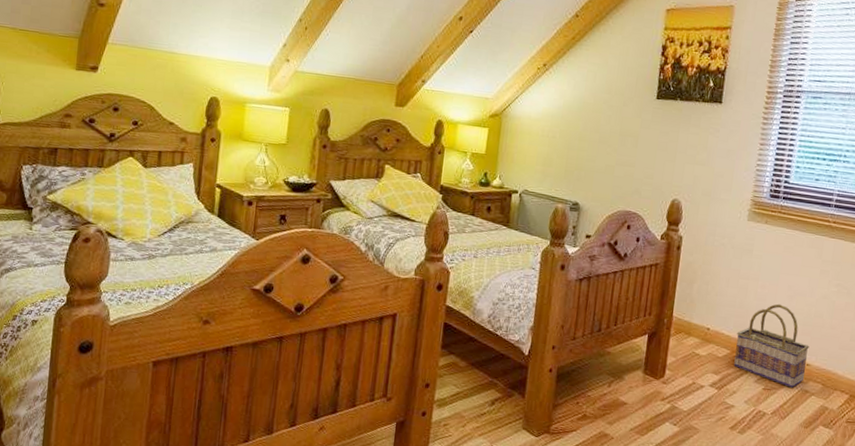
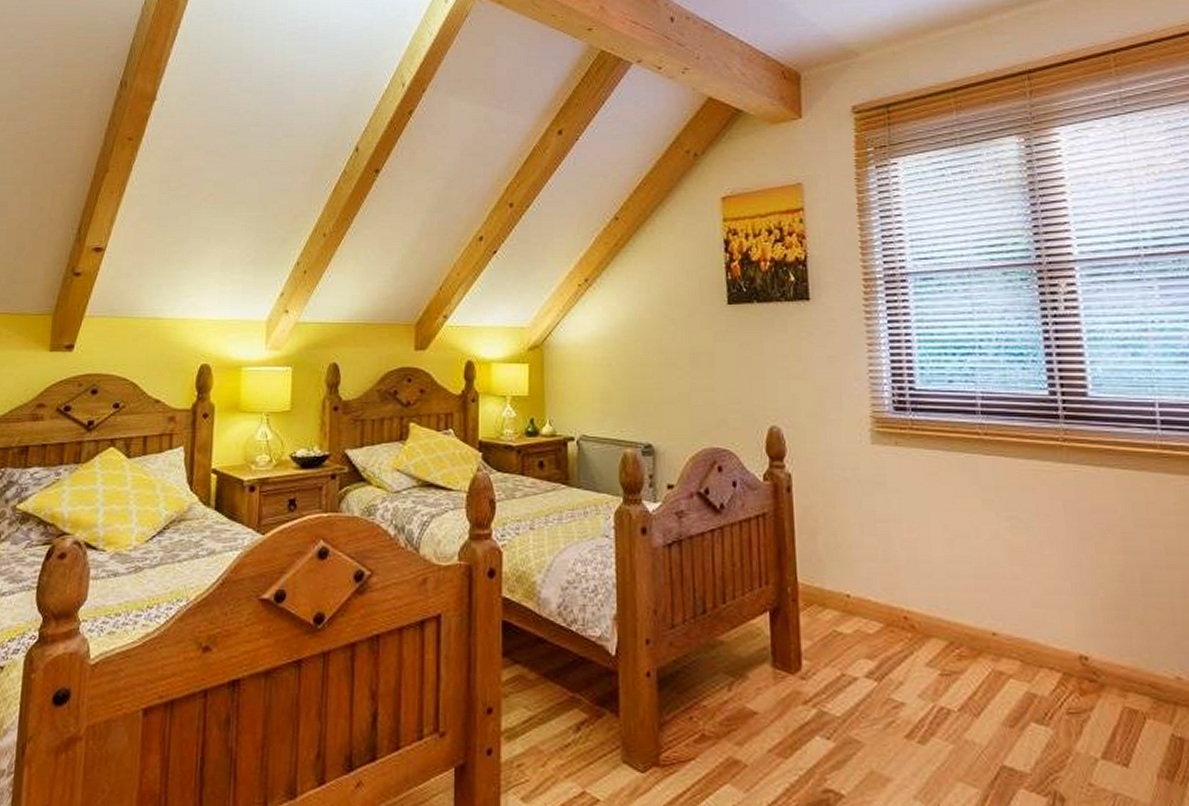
basket: present [734,303,809,388] -> none [888,551,994,670]

